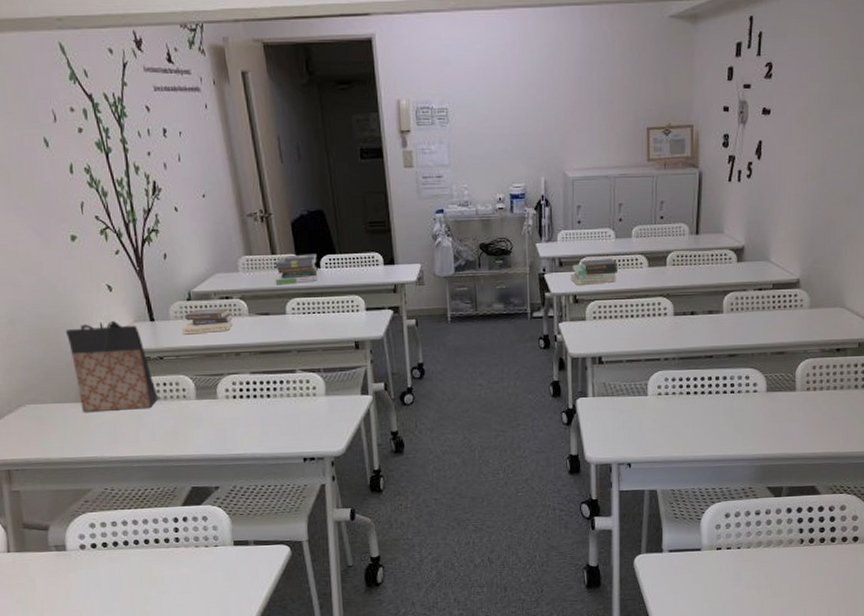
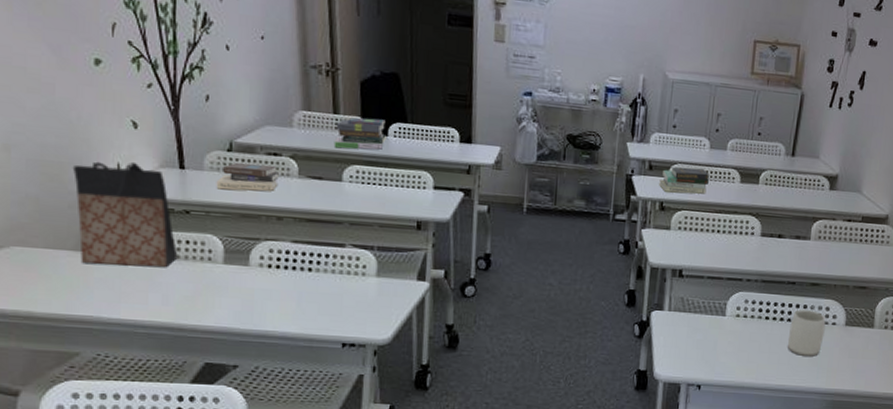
mug: none [712,381,747,426] -> present [788,309,826,356]

